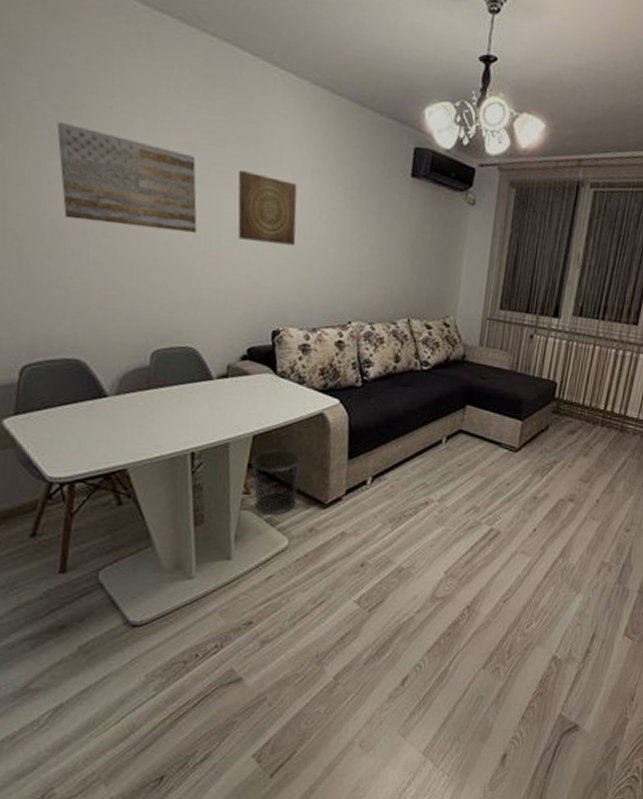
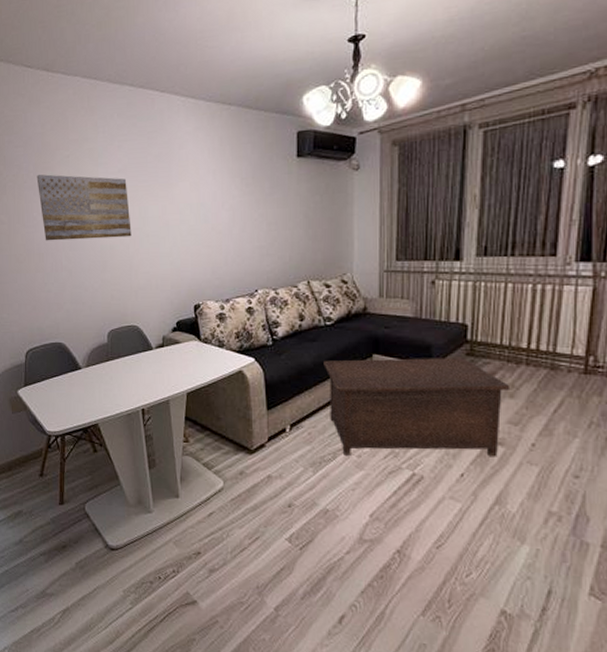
wall art: present [238,170,297,246] -> none [158,181,206,235]
waste bin: present [251,448,302,515] -> none [187,402,228,460]
cabinet: none [415,408,586,513] -> present [323,358,511,457]

